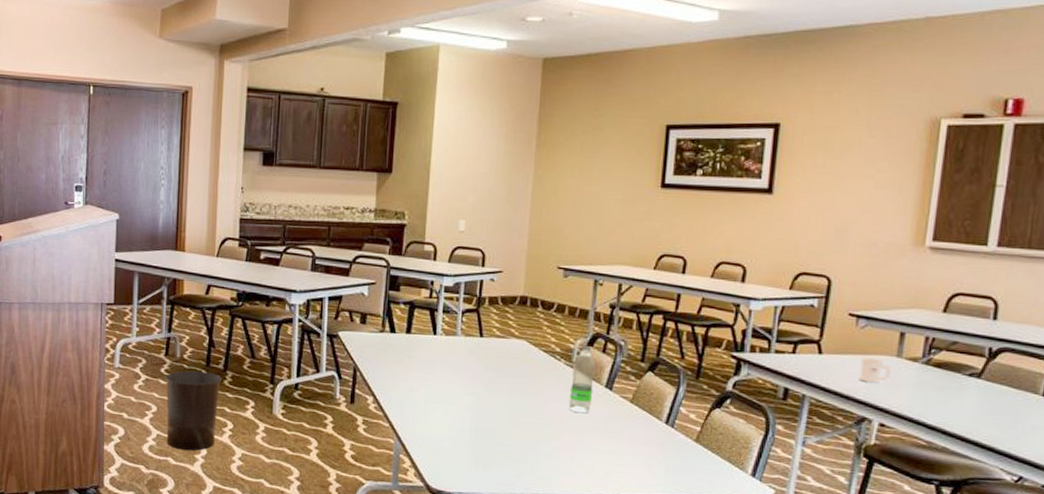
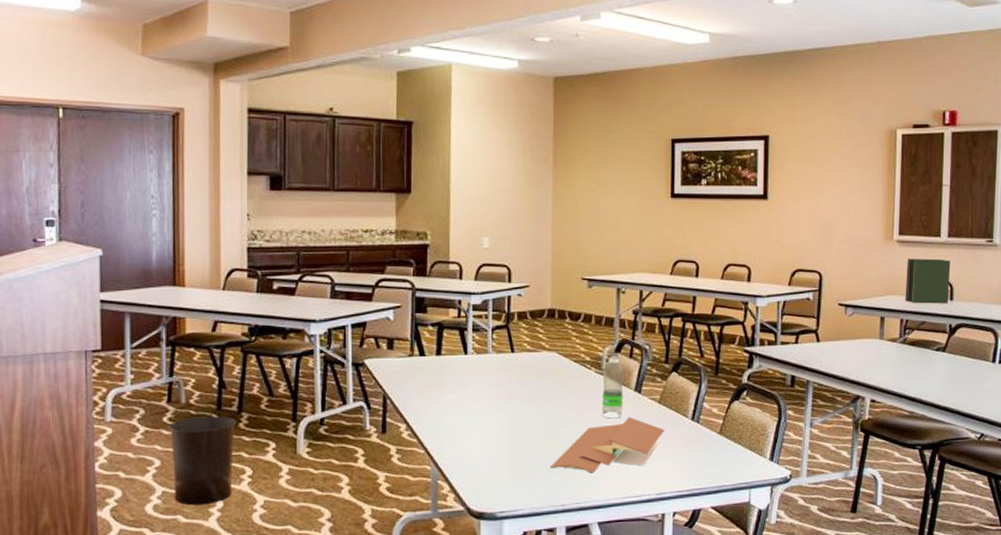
papers: none [512,413,636,466] -> present [551,417,665,473]
mug: present [858,358,891,383] -> none [851,342,876,364]
binder: none [934,269,998,323] -> present [905,258,951,304]

